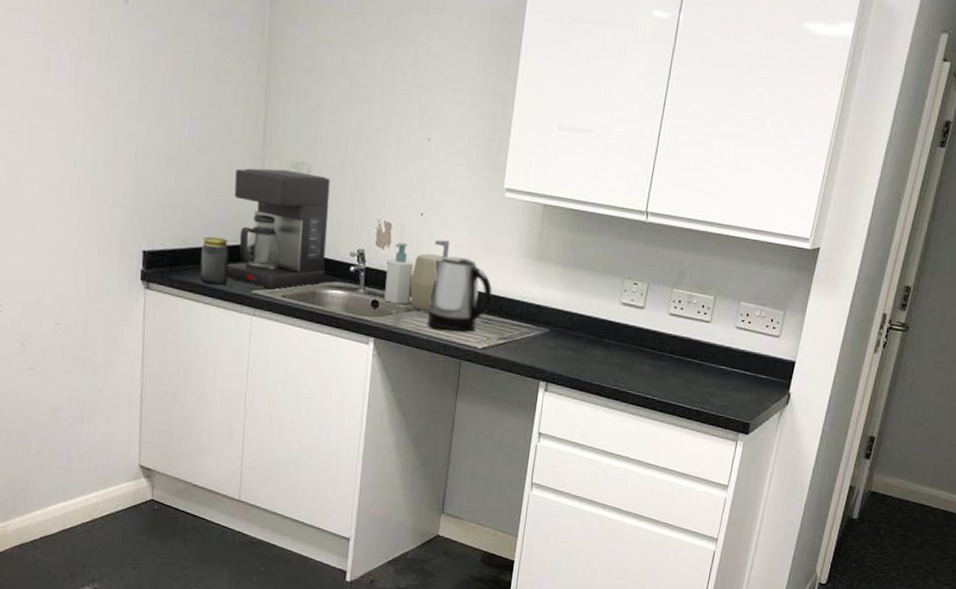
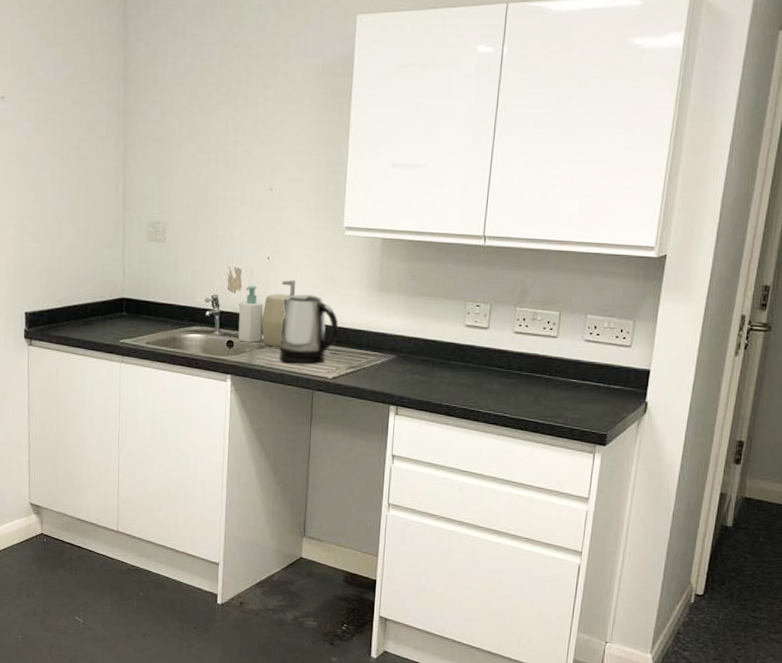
jar: present [200,236,230,286] -> none [74,295,99,338]
coffee maker: present [227,168,331,289] -> none [97,230,184,338]

